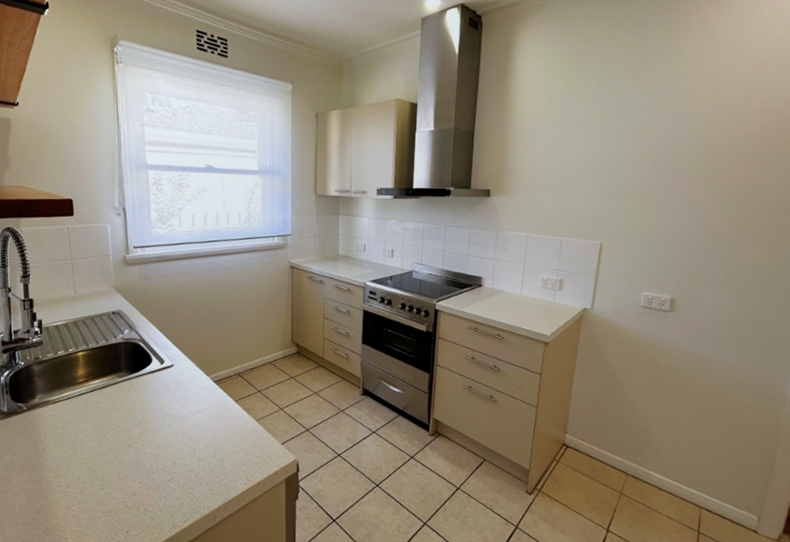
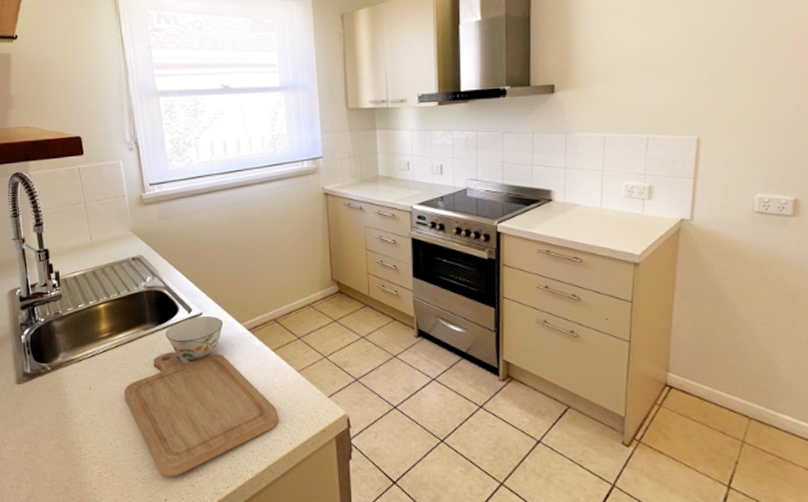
chopping board: none [95,398,236,510] -> present [123,351,278,476]
soup bowl: none [139,368,193,408] -> present [166,317,224,361]

